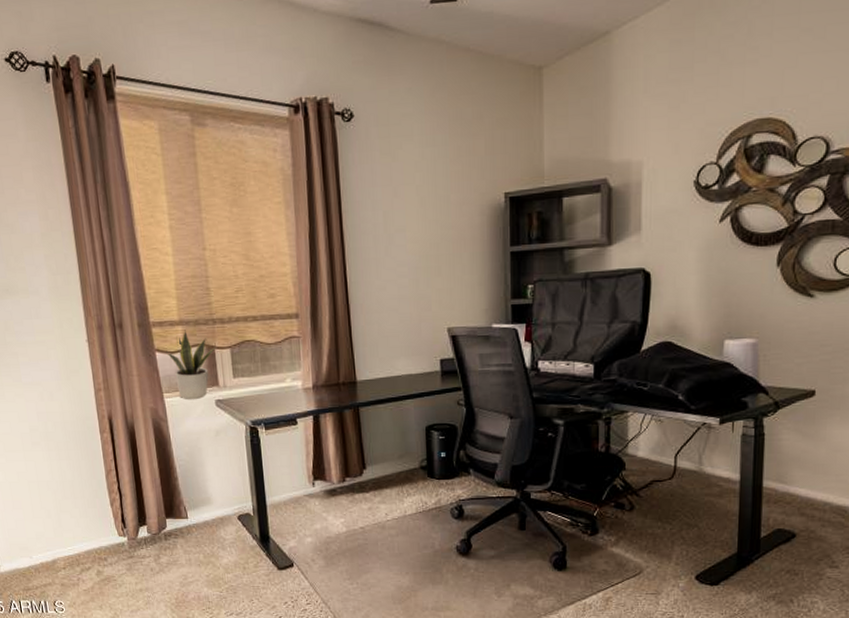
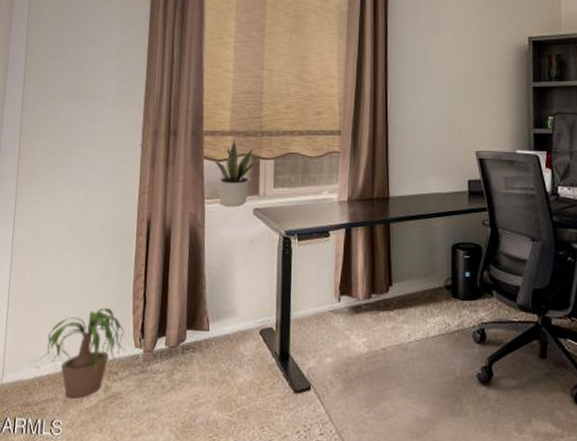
potted plant: none [24,502,111,582] -> present [33,308,126,398]

